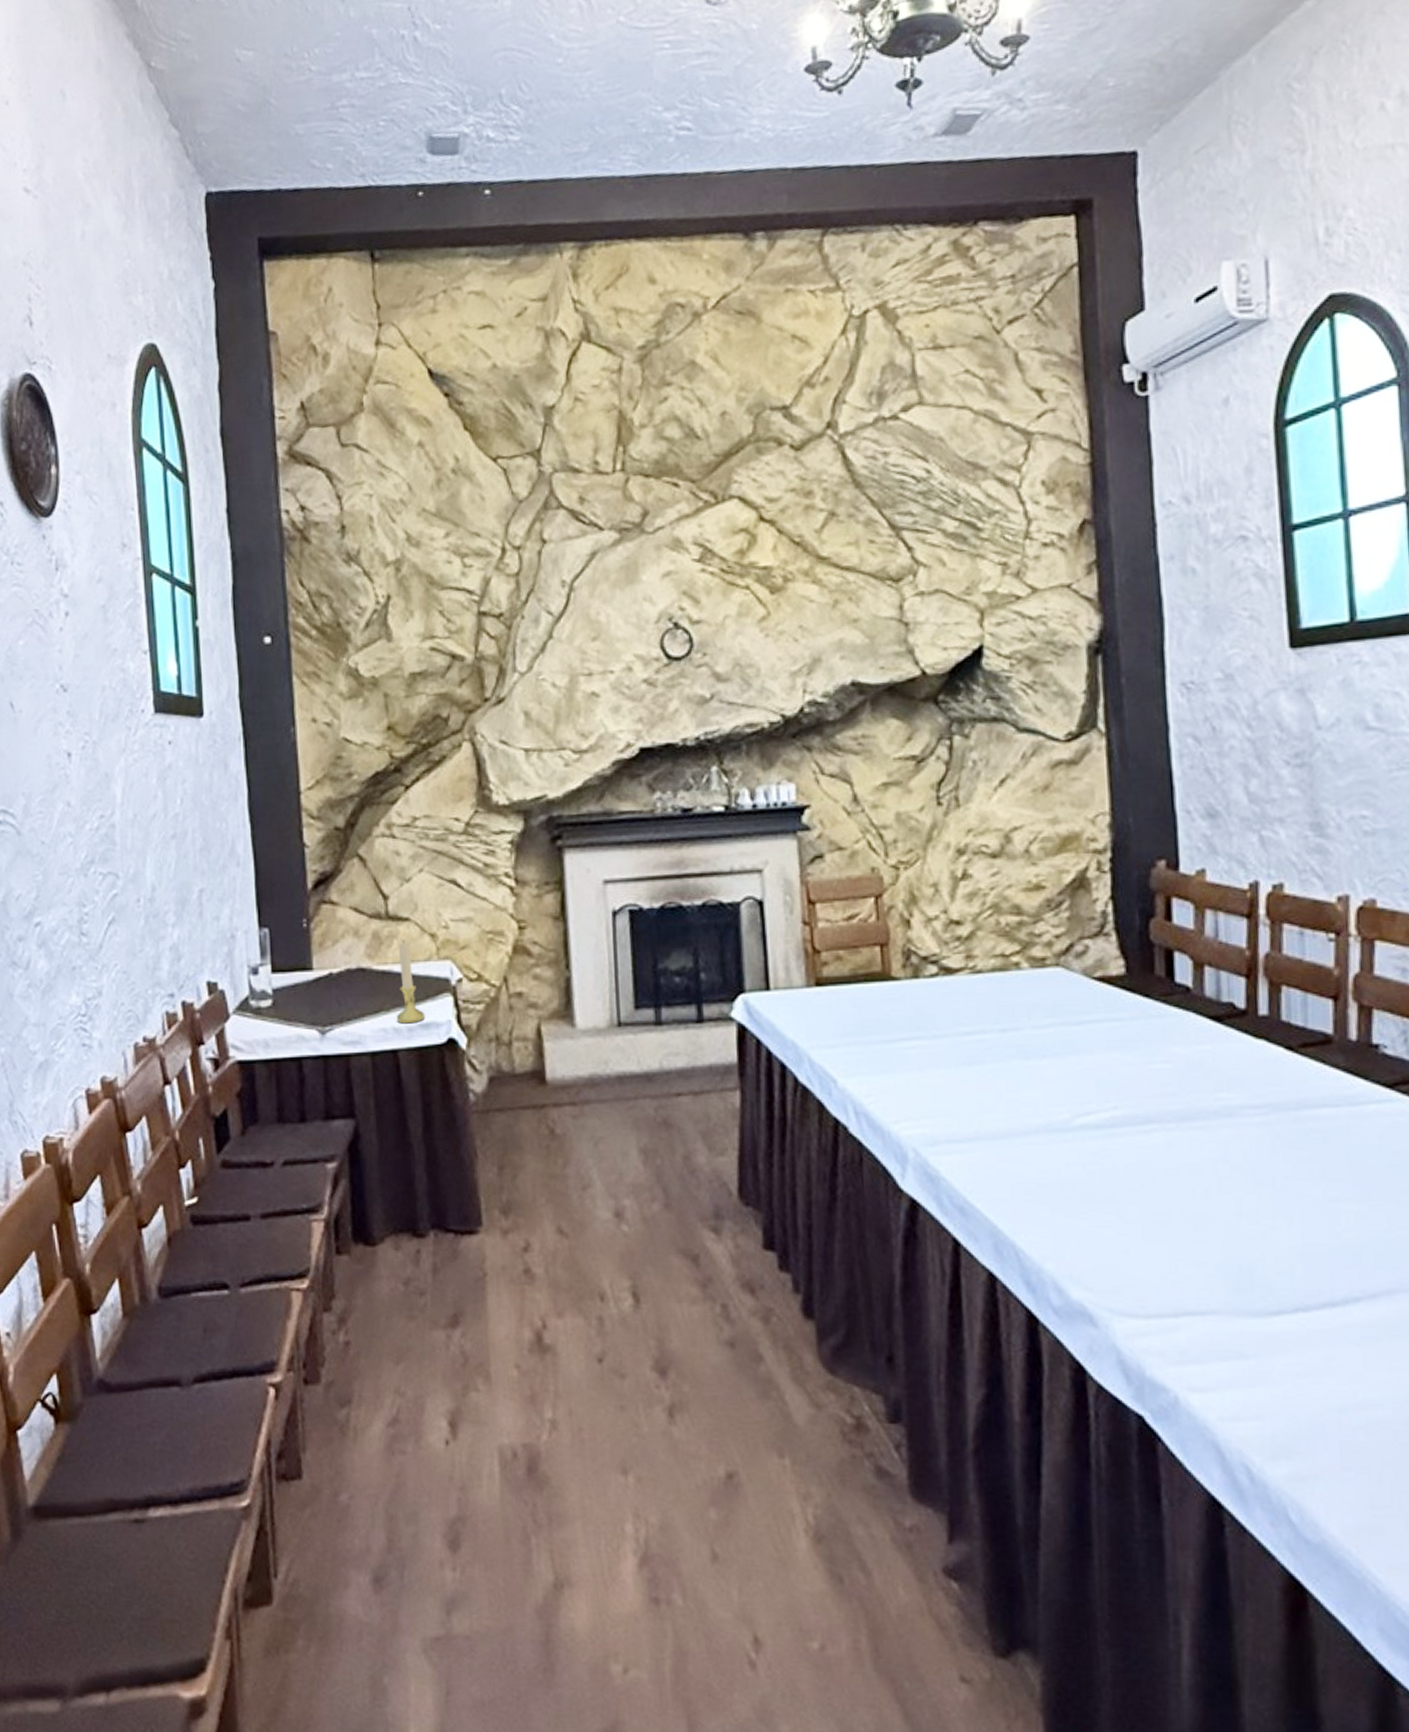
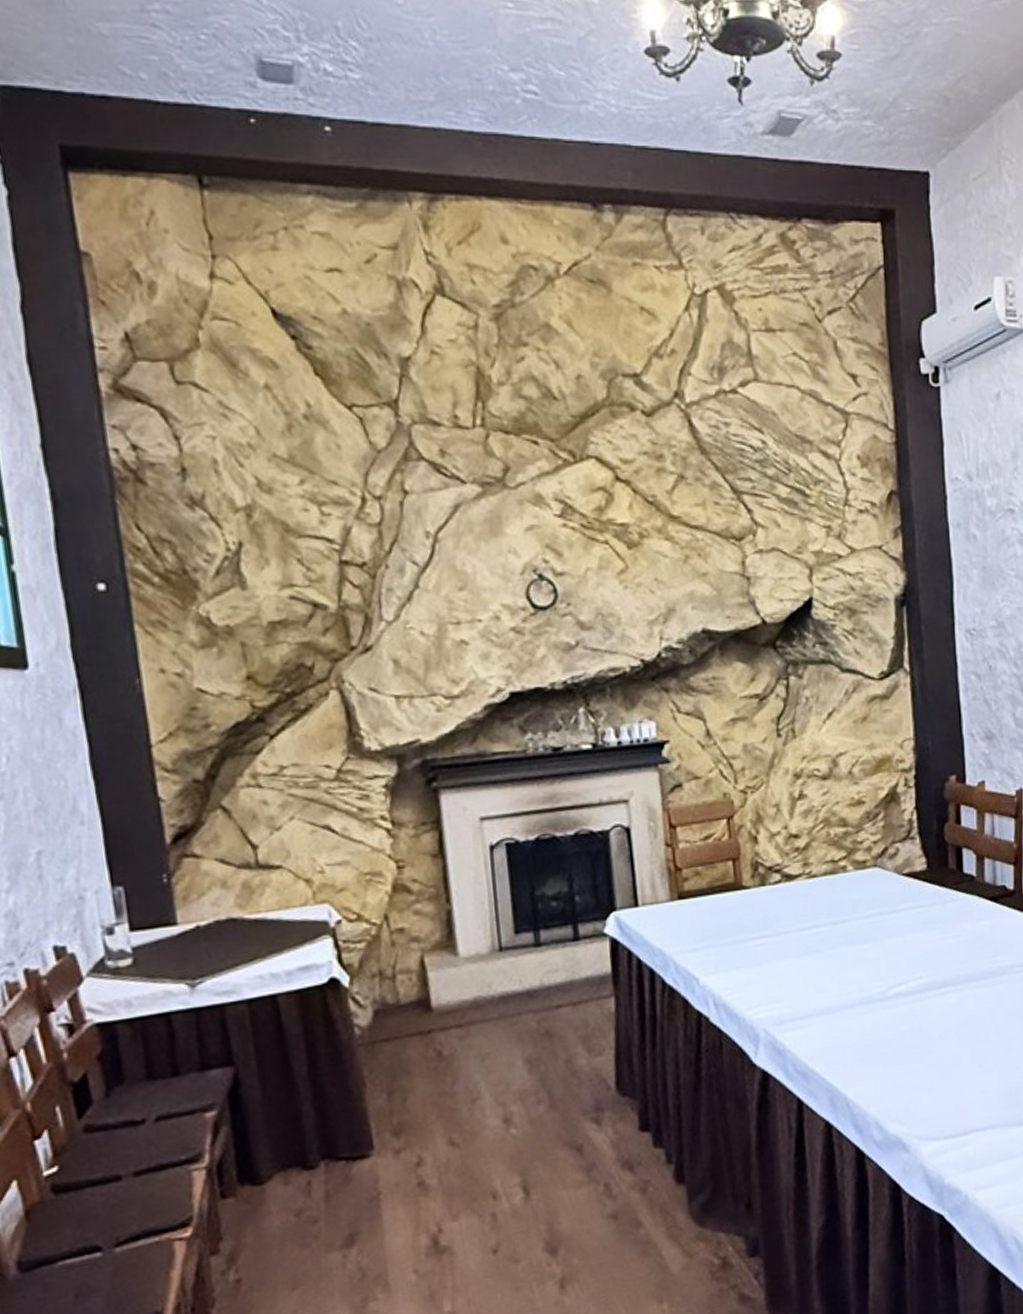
candle holder: present [396,939,426,1024] -> none [270,887,305,969]

